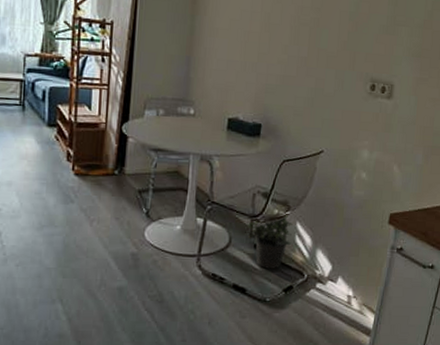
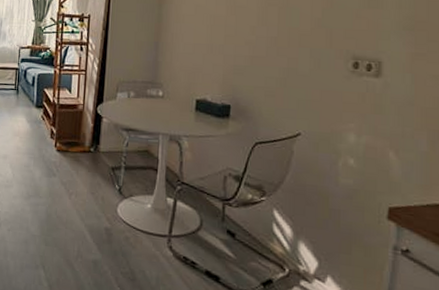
potted plant: present [247,215,293,269] -> none [218,201,269,259]

